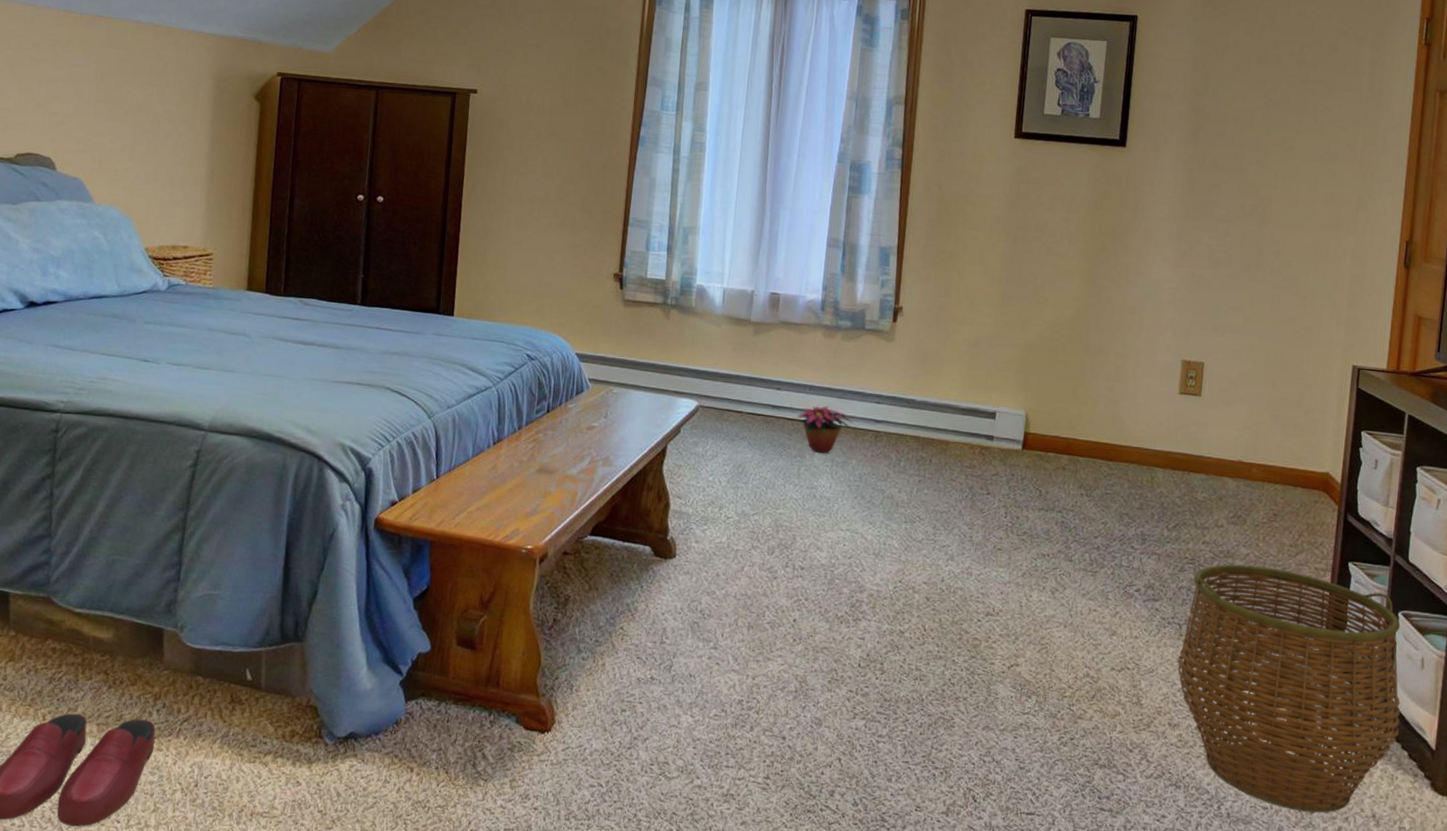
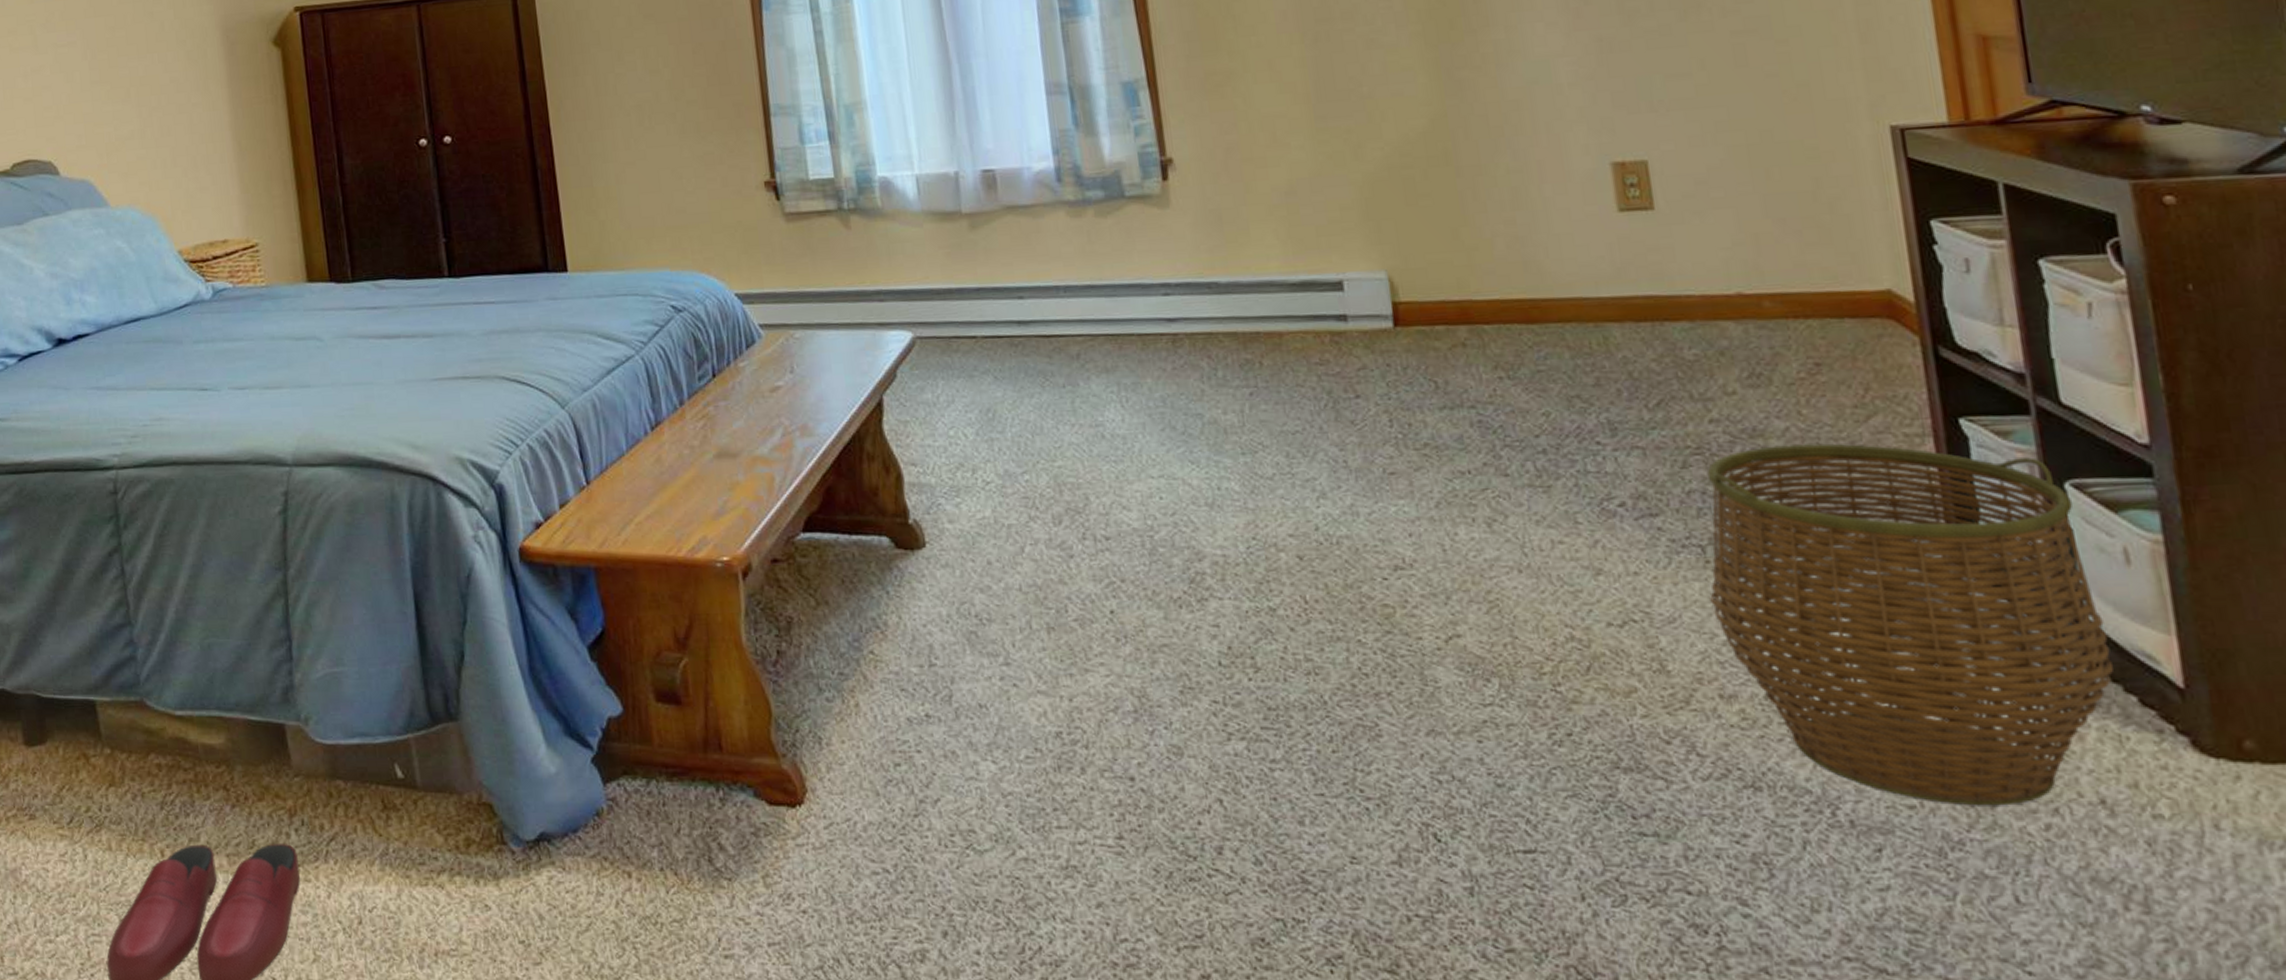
flower arrangement: present [795,406,856,454] -> none [1052,310,1143,377]

